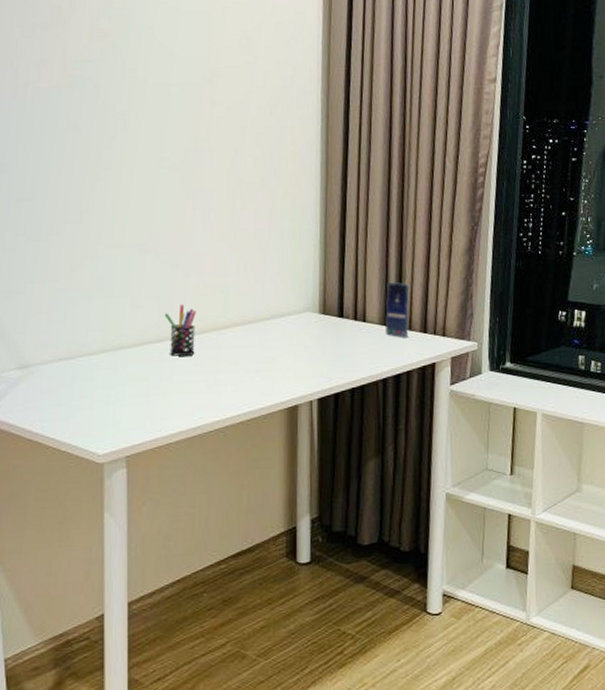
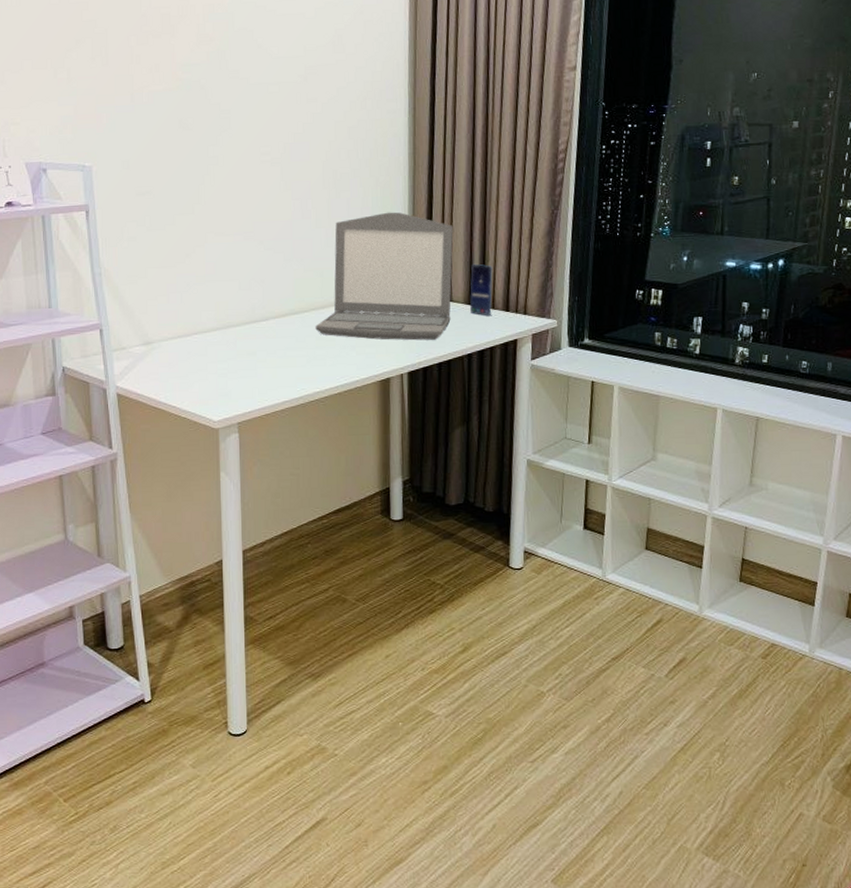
pen holder: present [164,304,196,356] -> none [269,286,297,333]
laptop: none [216,225,368,364] -> present [315,212,454,341]

